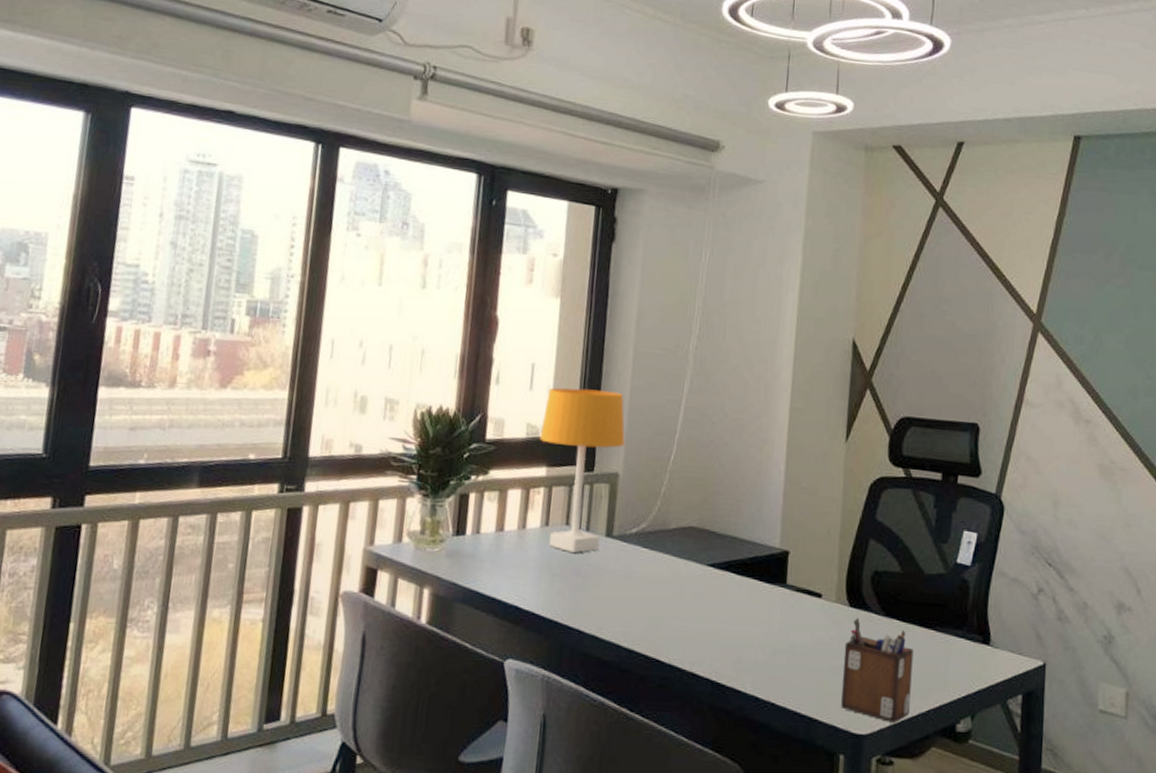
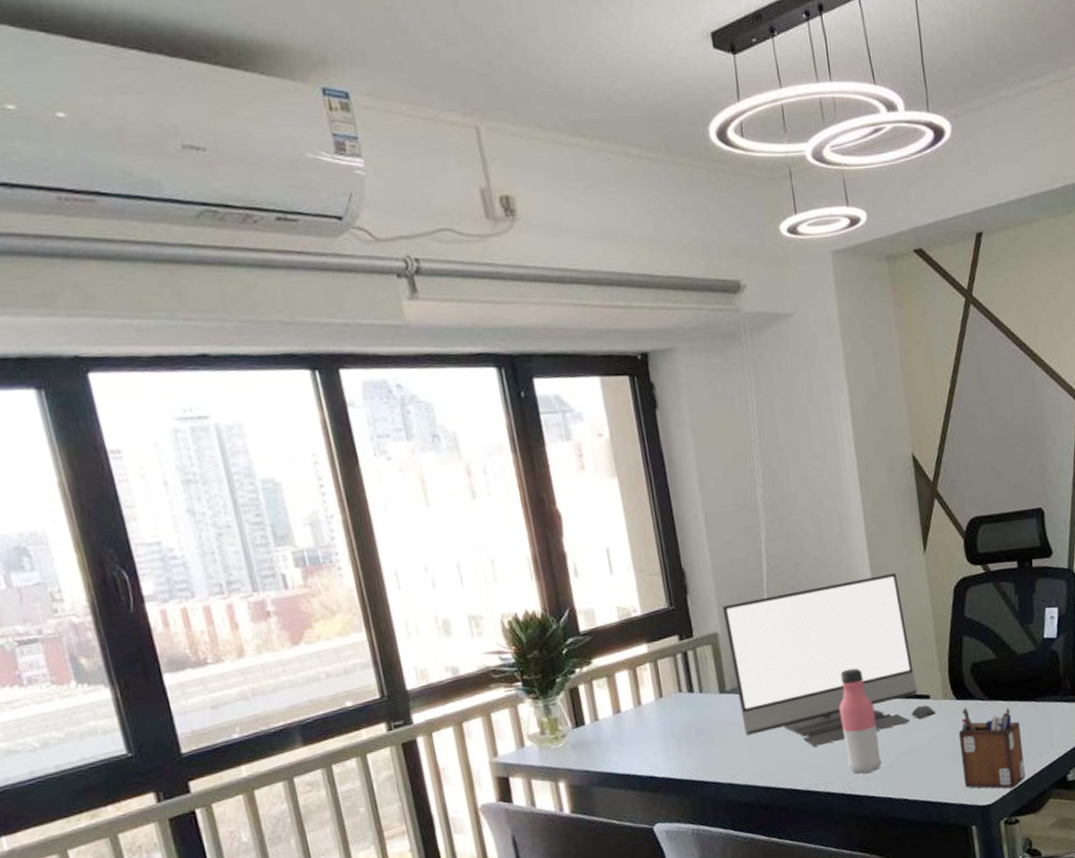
desk lamp: present [540,387,625,554] -> none [629,556,717,716]
monitor: none [621,447,825,620] -> present [722,573,936,747]
water bottle: none [720,544,761,664] -> present [839,668,882,774]

